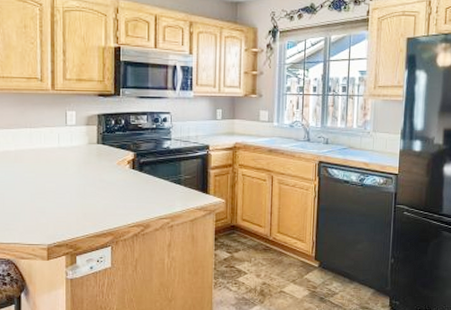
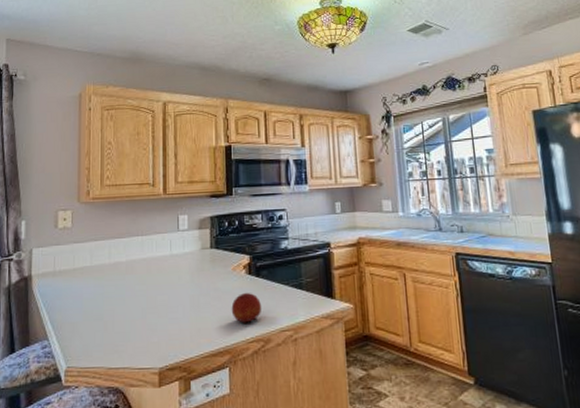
fruit: none [115,185,144,212] -> present [231,293,262,325]

